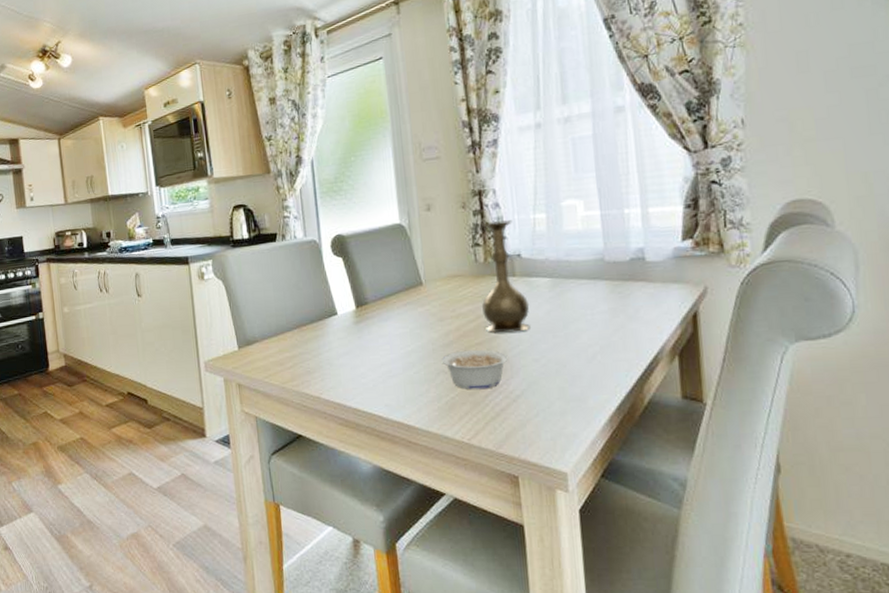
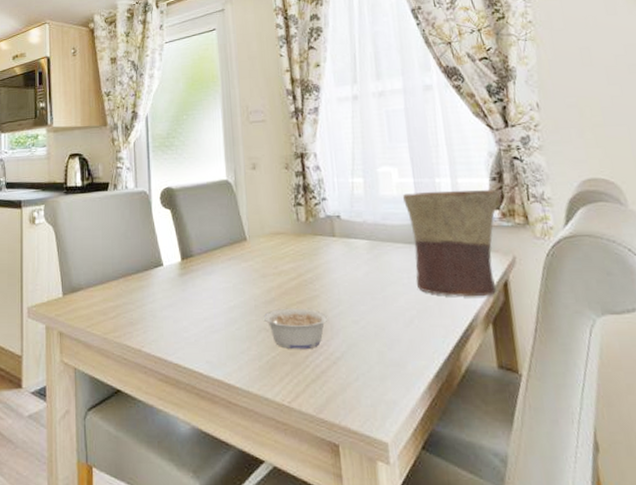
vase: present [481,220,530,333] -> none [302,183,350,292]
flower pot: none [587,218,693,331] -> present [402,190,499,297]

